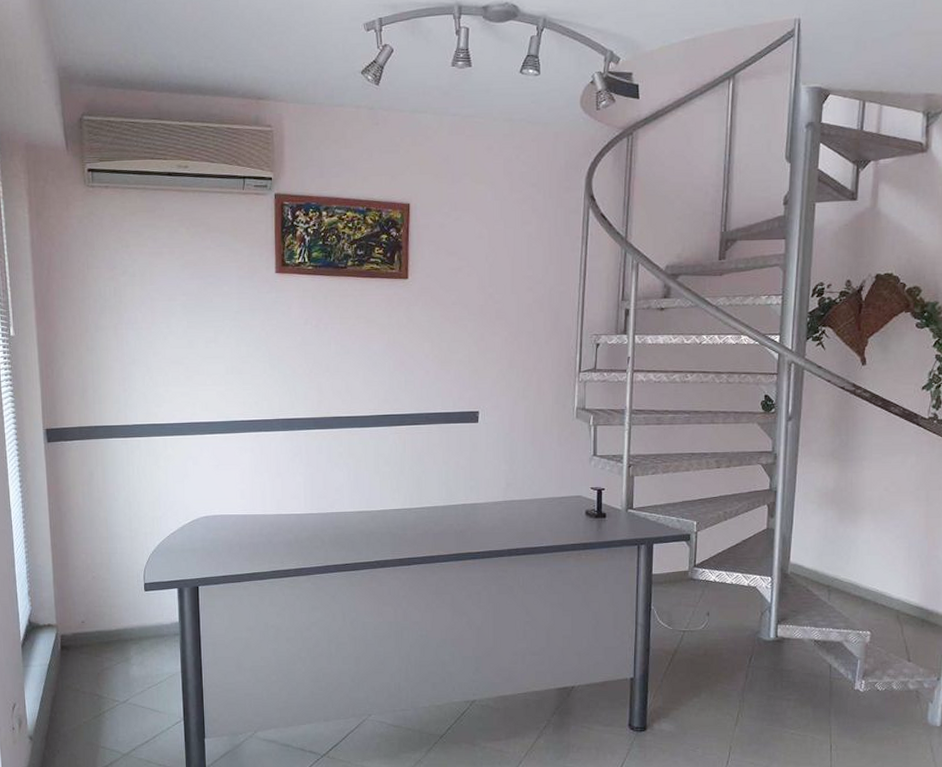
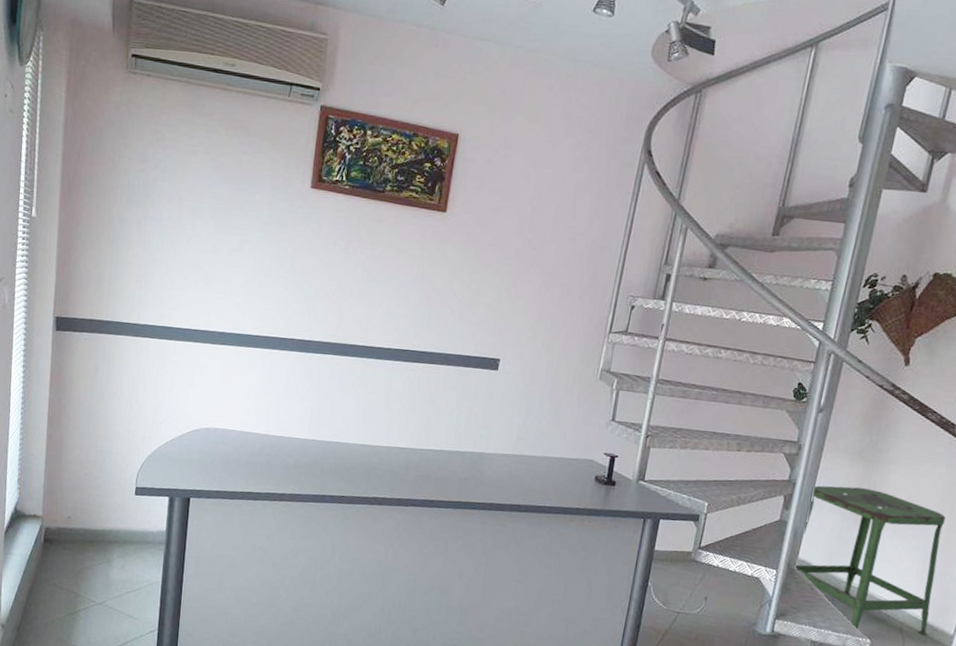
stool: none [787,487,923,623] -> present [794,485,946,637]

